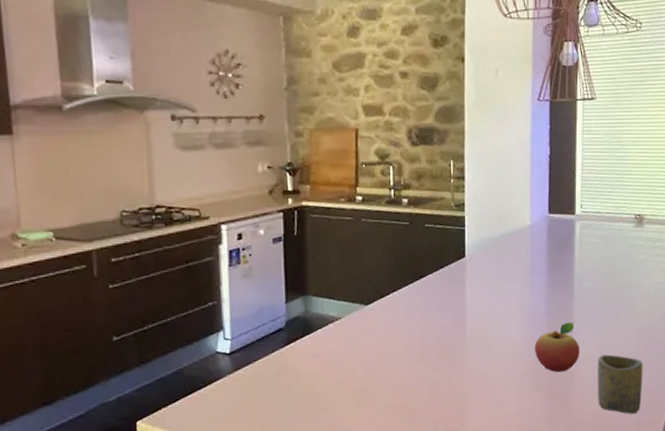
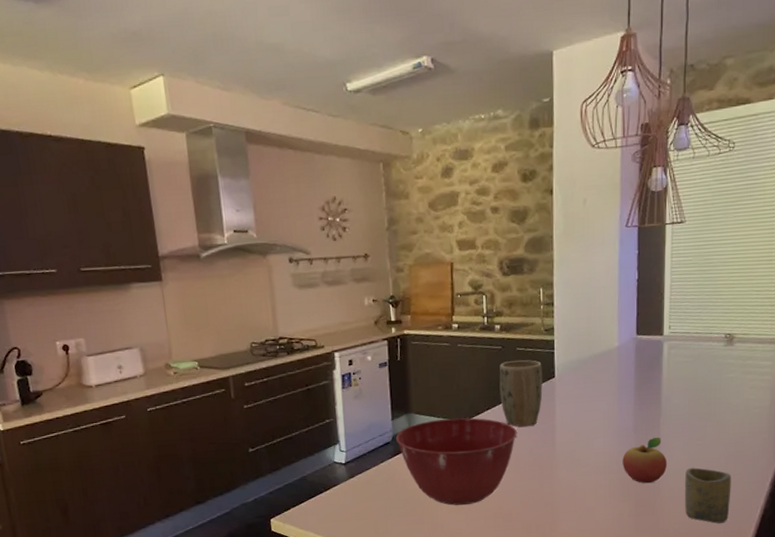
mixing bowl: none [290,300,425,401] -> present [396,417,517,506]
plant pot: none [406,237,453,312] -> present [499,360,543,427]

